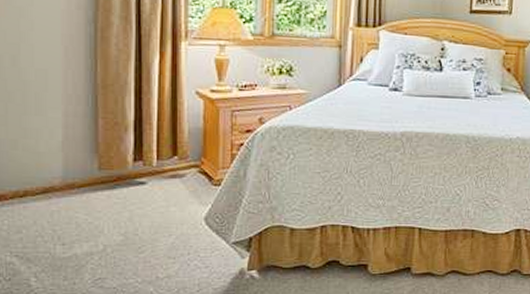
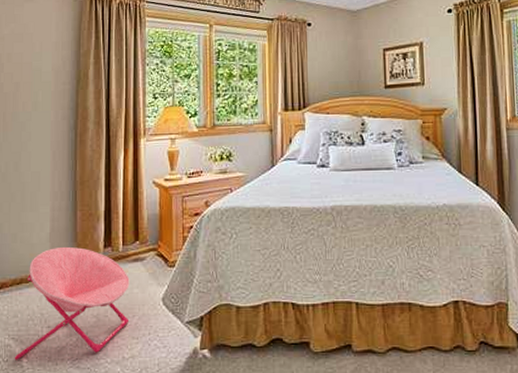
chair: none [19,157,166,279] -> present [14,246,130,360]

